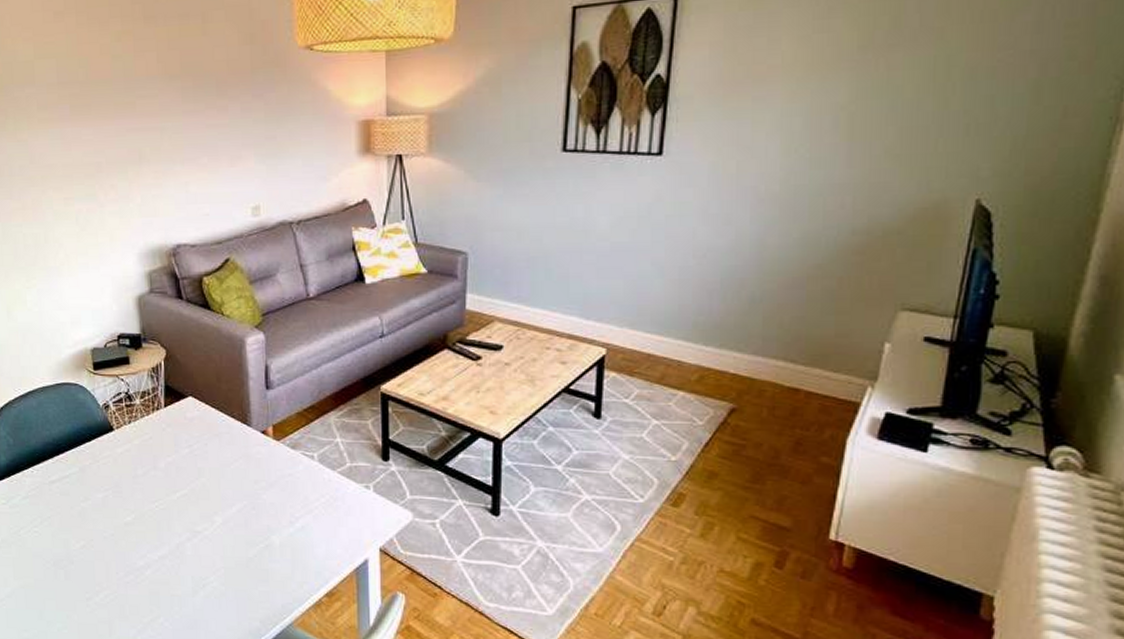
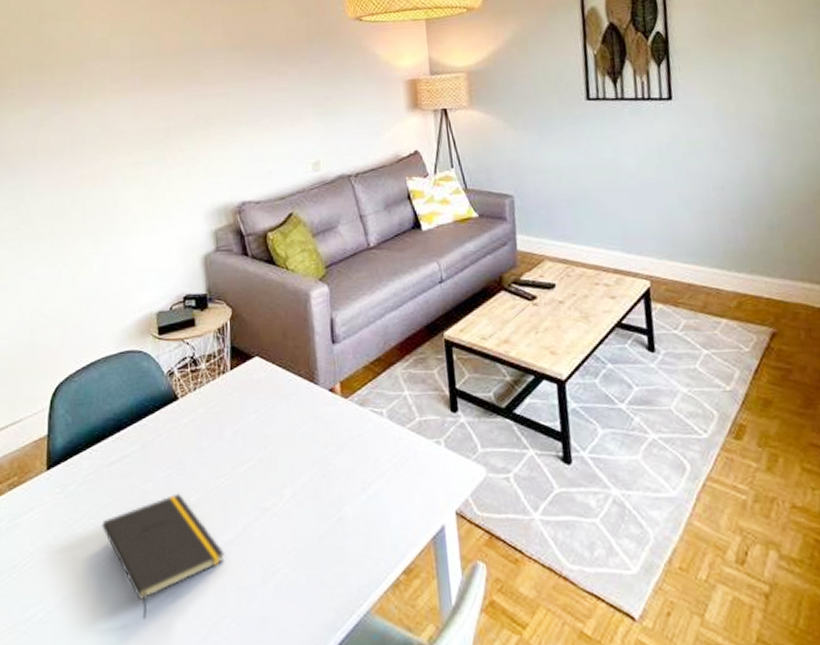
notepad: none [45,512,159,613] -> present [102,493,225,619]

